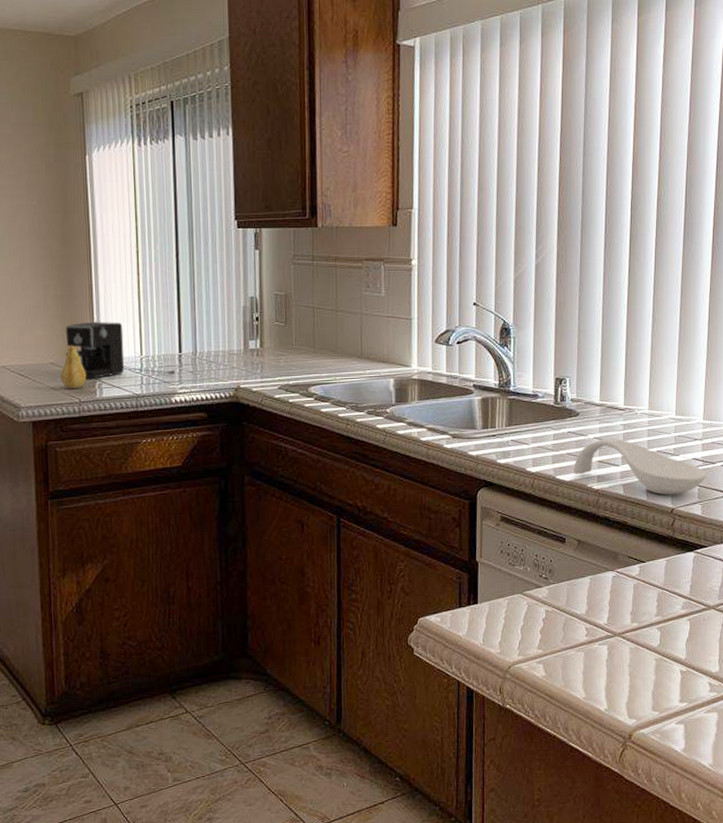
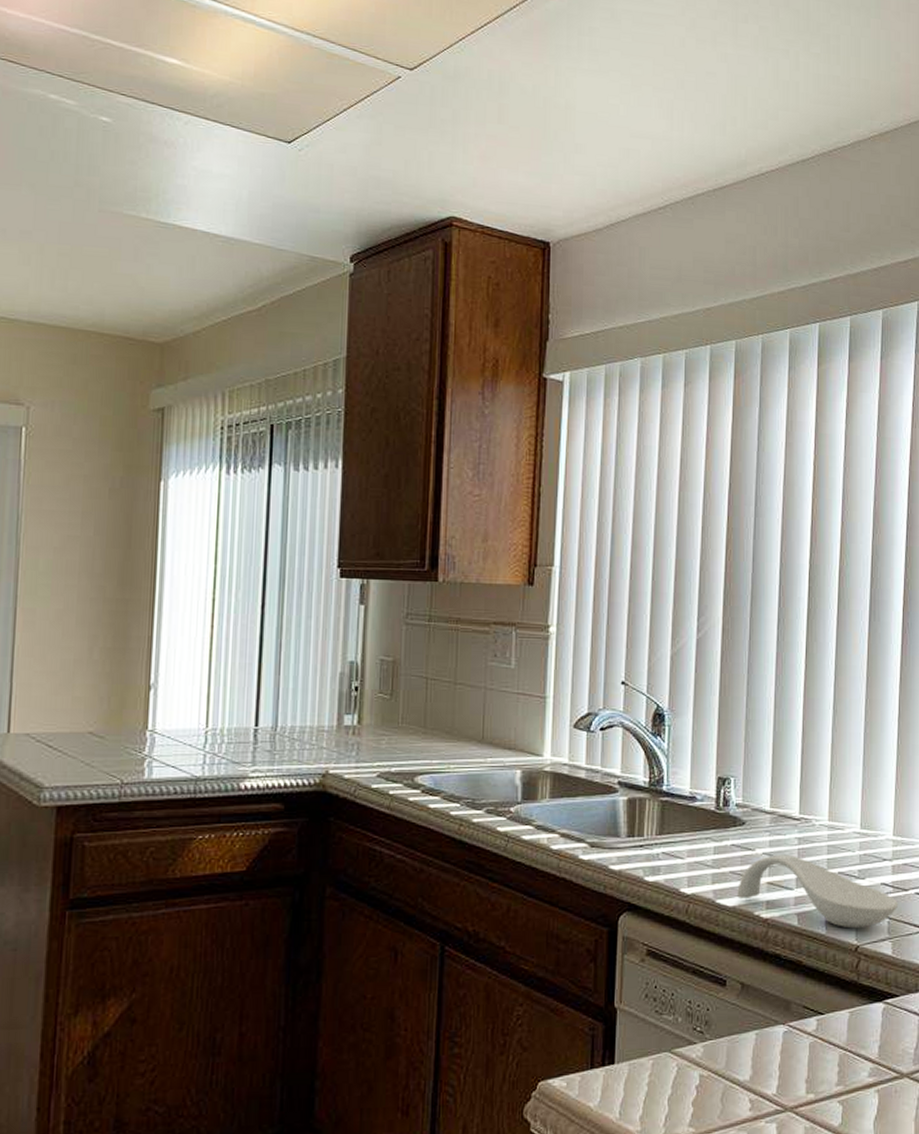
fruit: present [60,345,87,388] -> none [99,711,134,766]
coffee maker: present [65,321,176,379] -> none [109,682,249,755]

